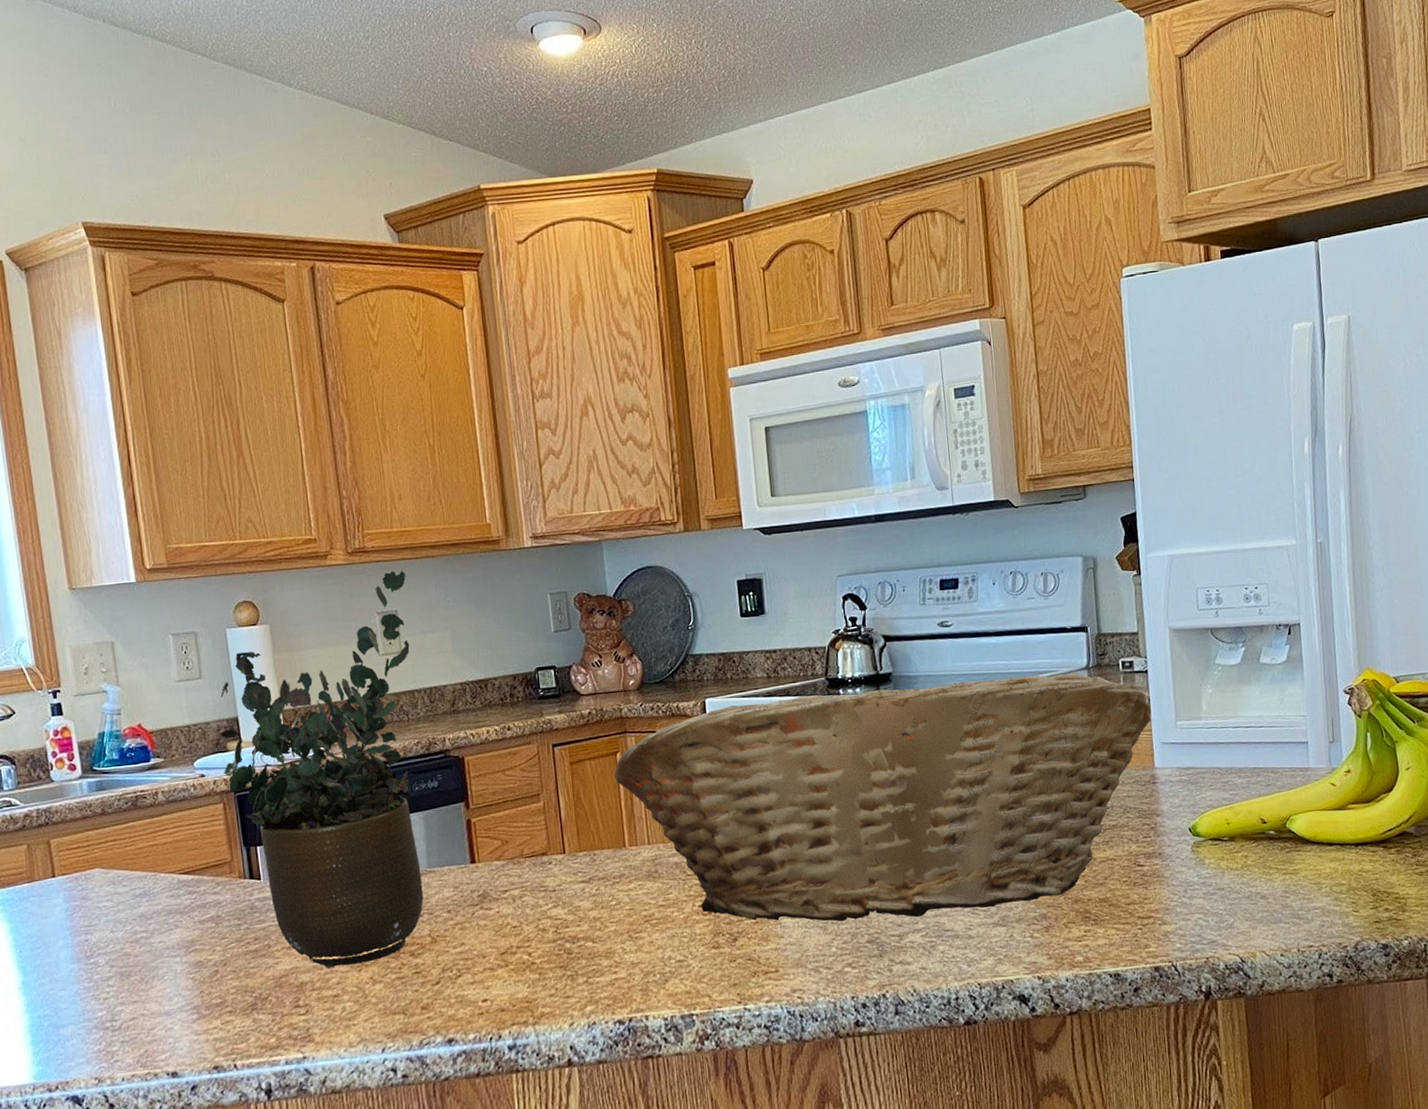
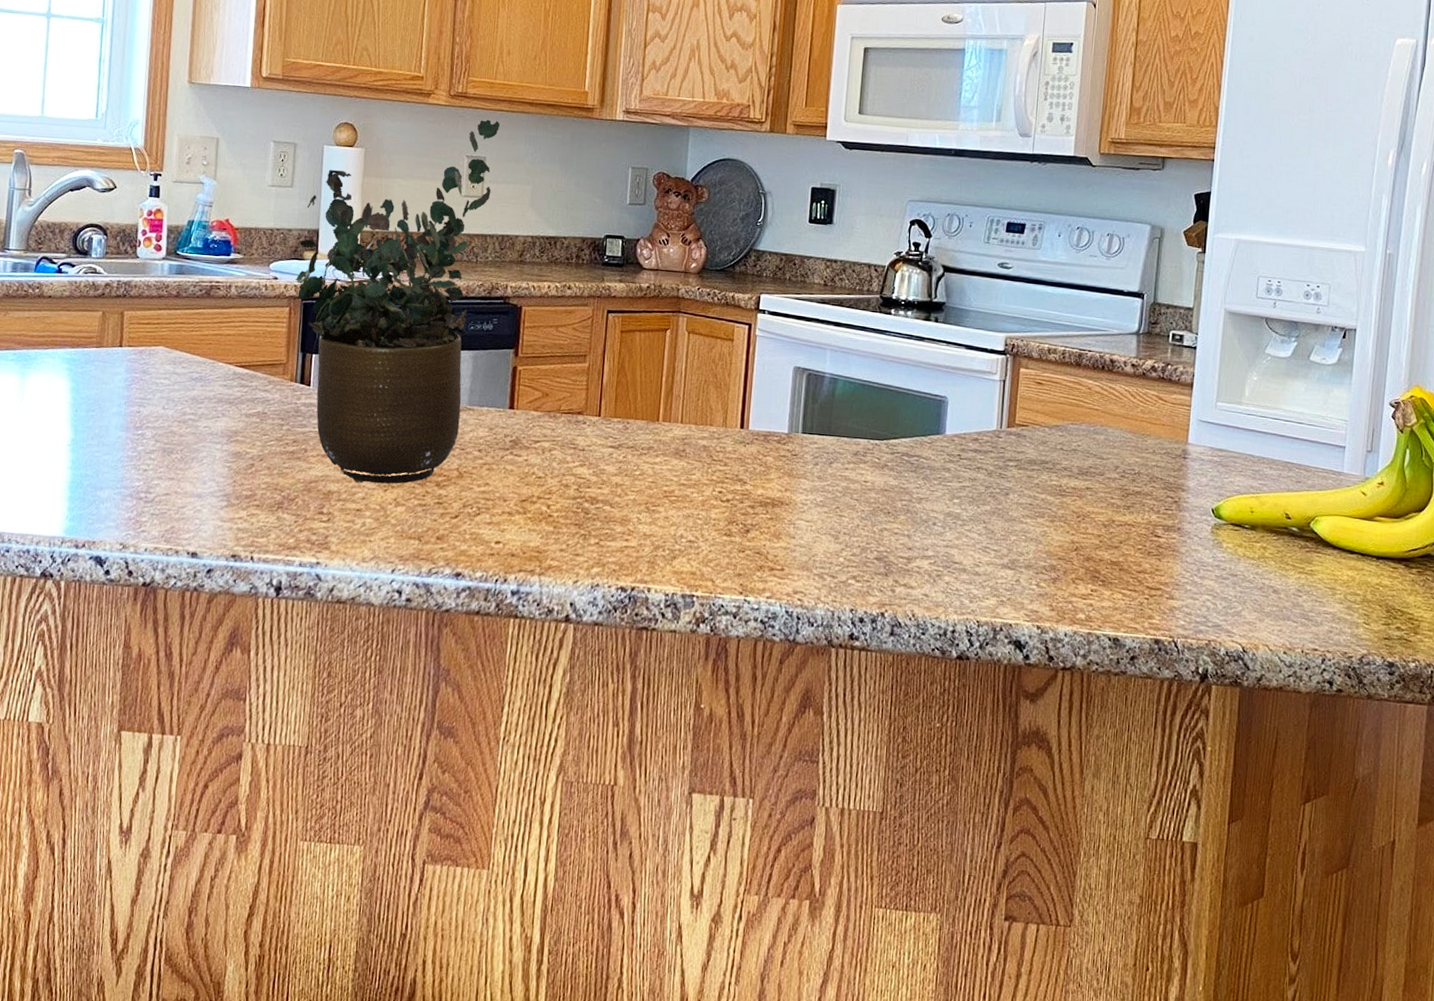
fruit basket: present [614,673,1151,922] -> none [661,305,1193,551]

